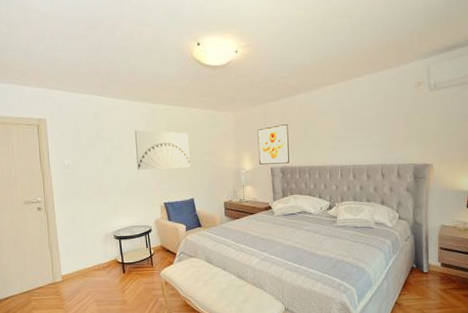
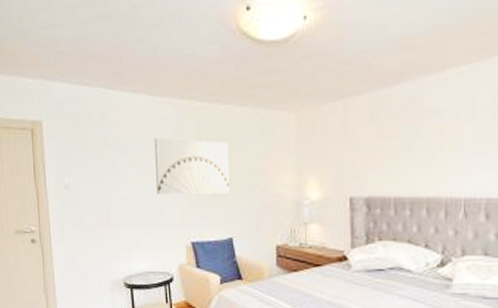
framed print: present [257,123,289,165] -> none [331,129,381,192]

